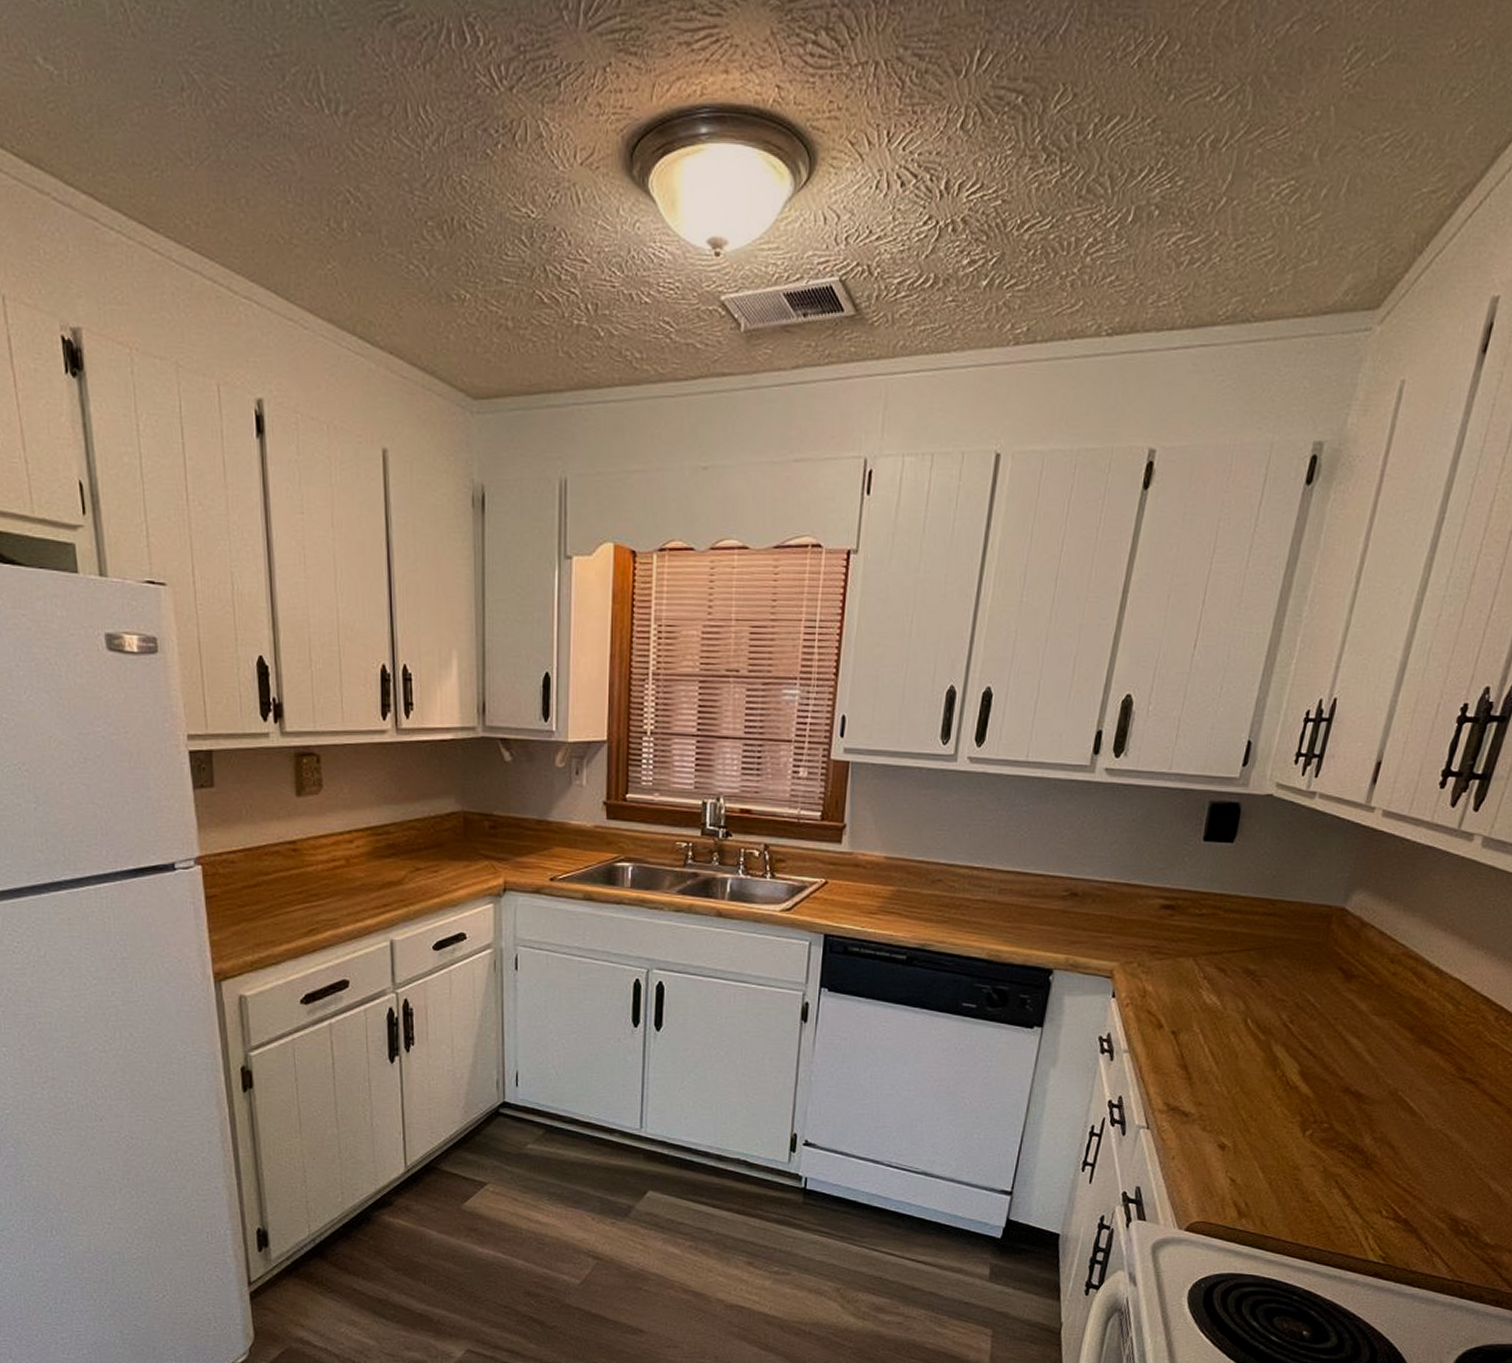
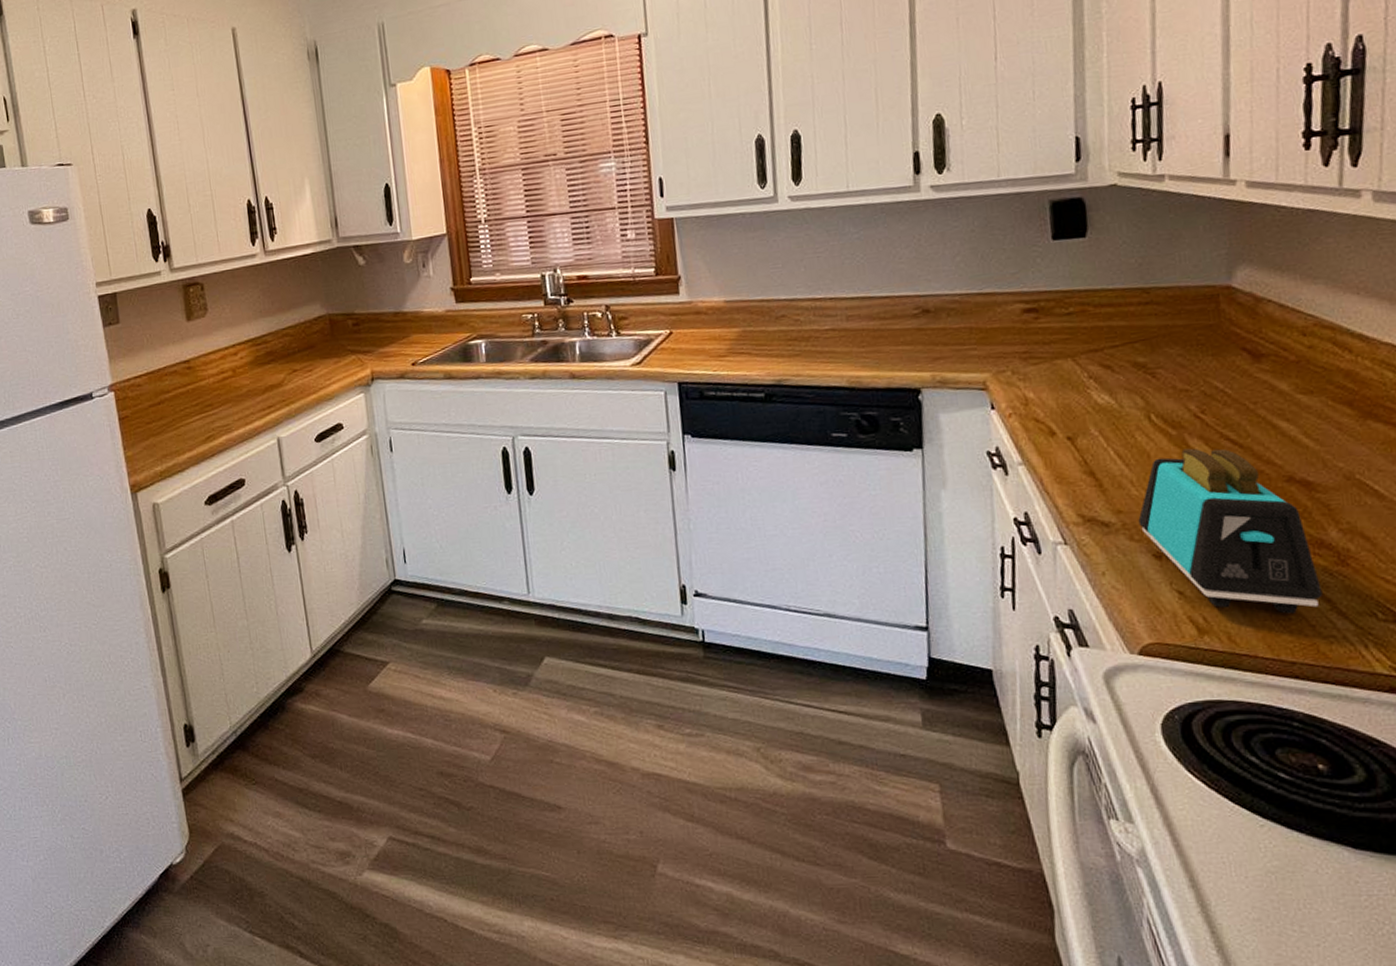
toaster: none [1213,1053,1346,1206] -> present [1138,448,1323,614]

